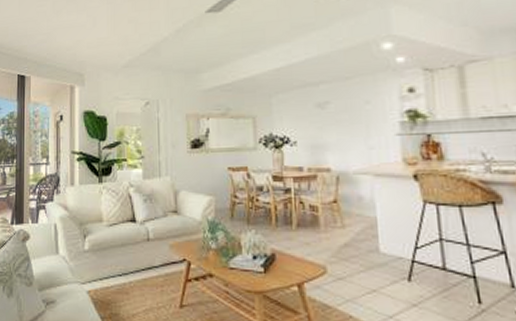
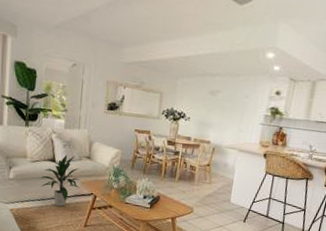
indoor plant: none [118,211,168,282] -> present [39,154,80,207]

